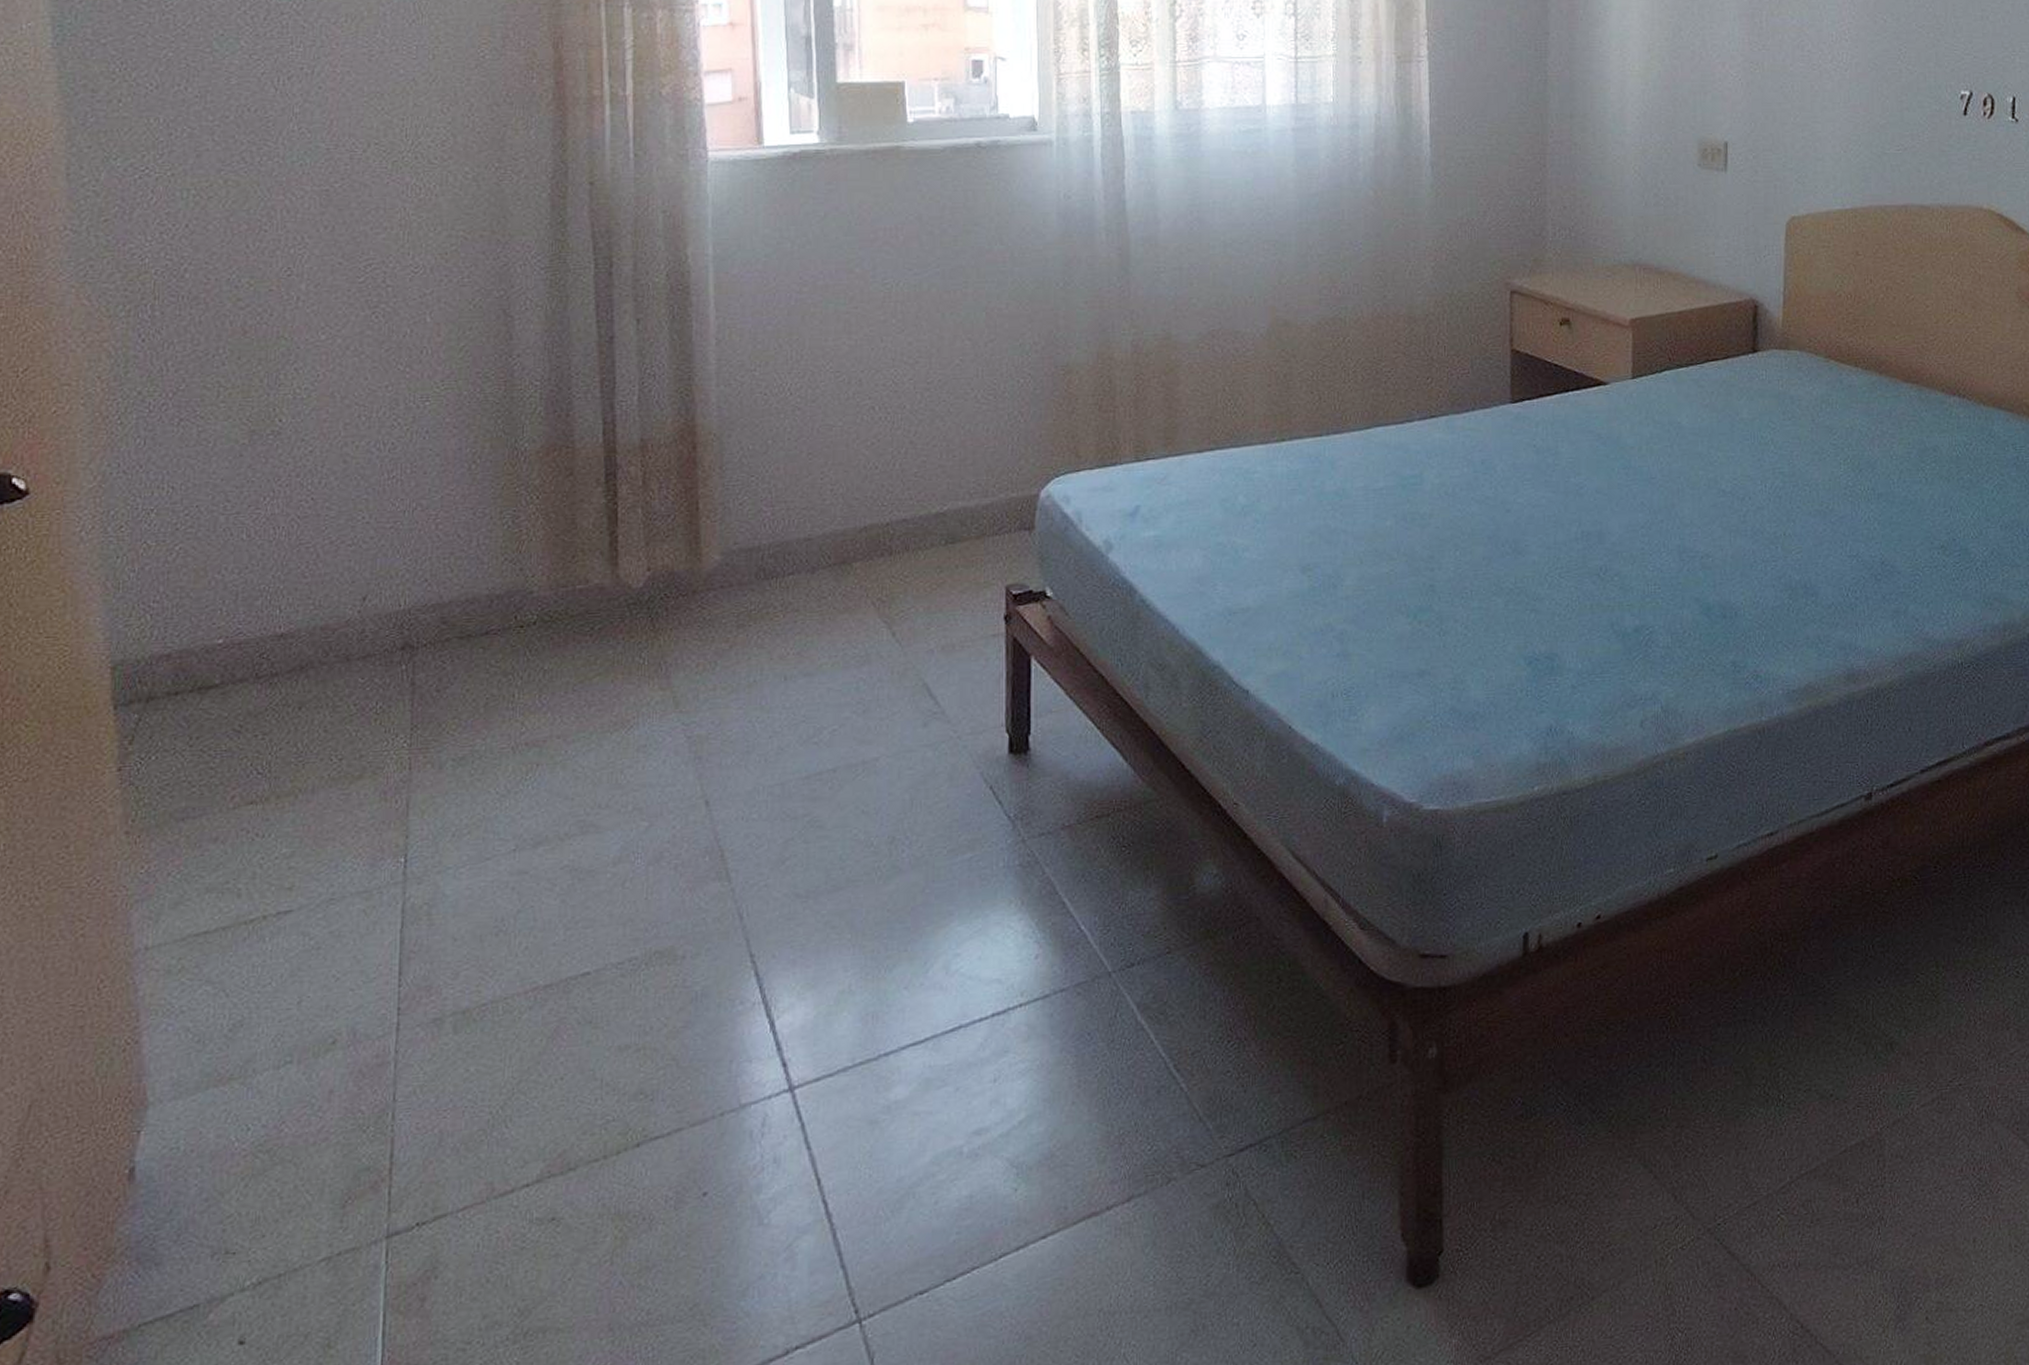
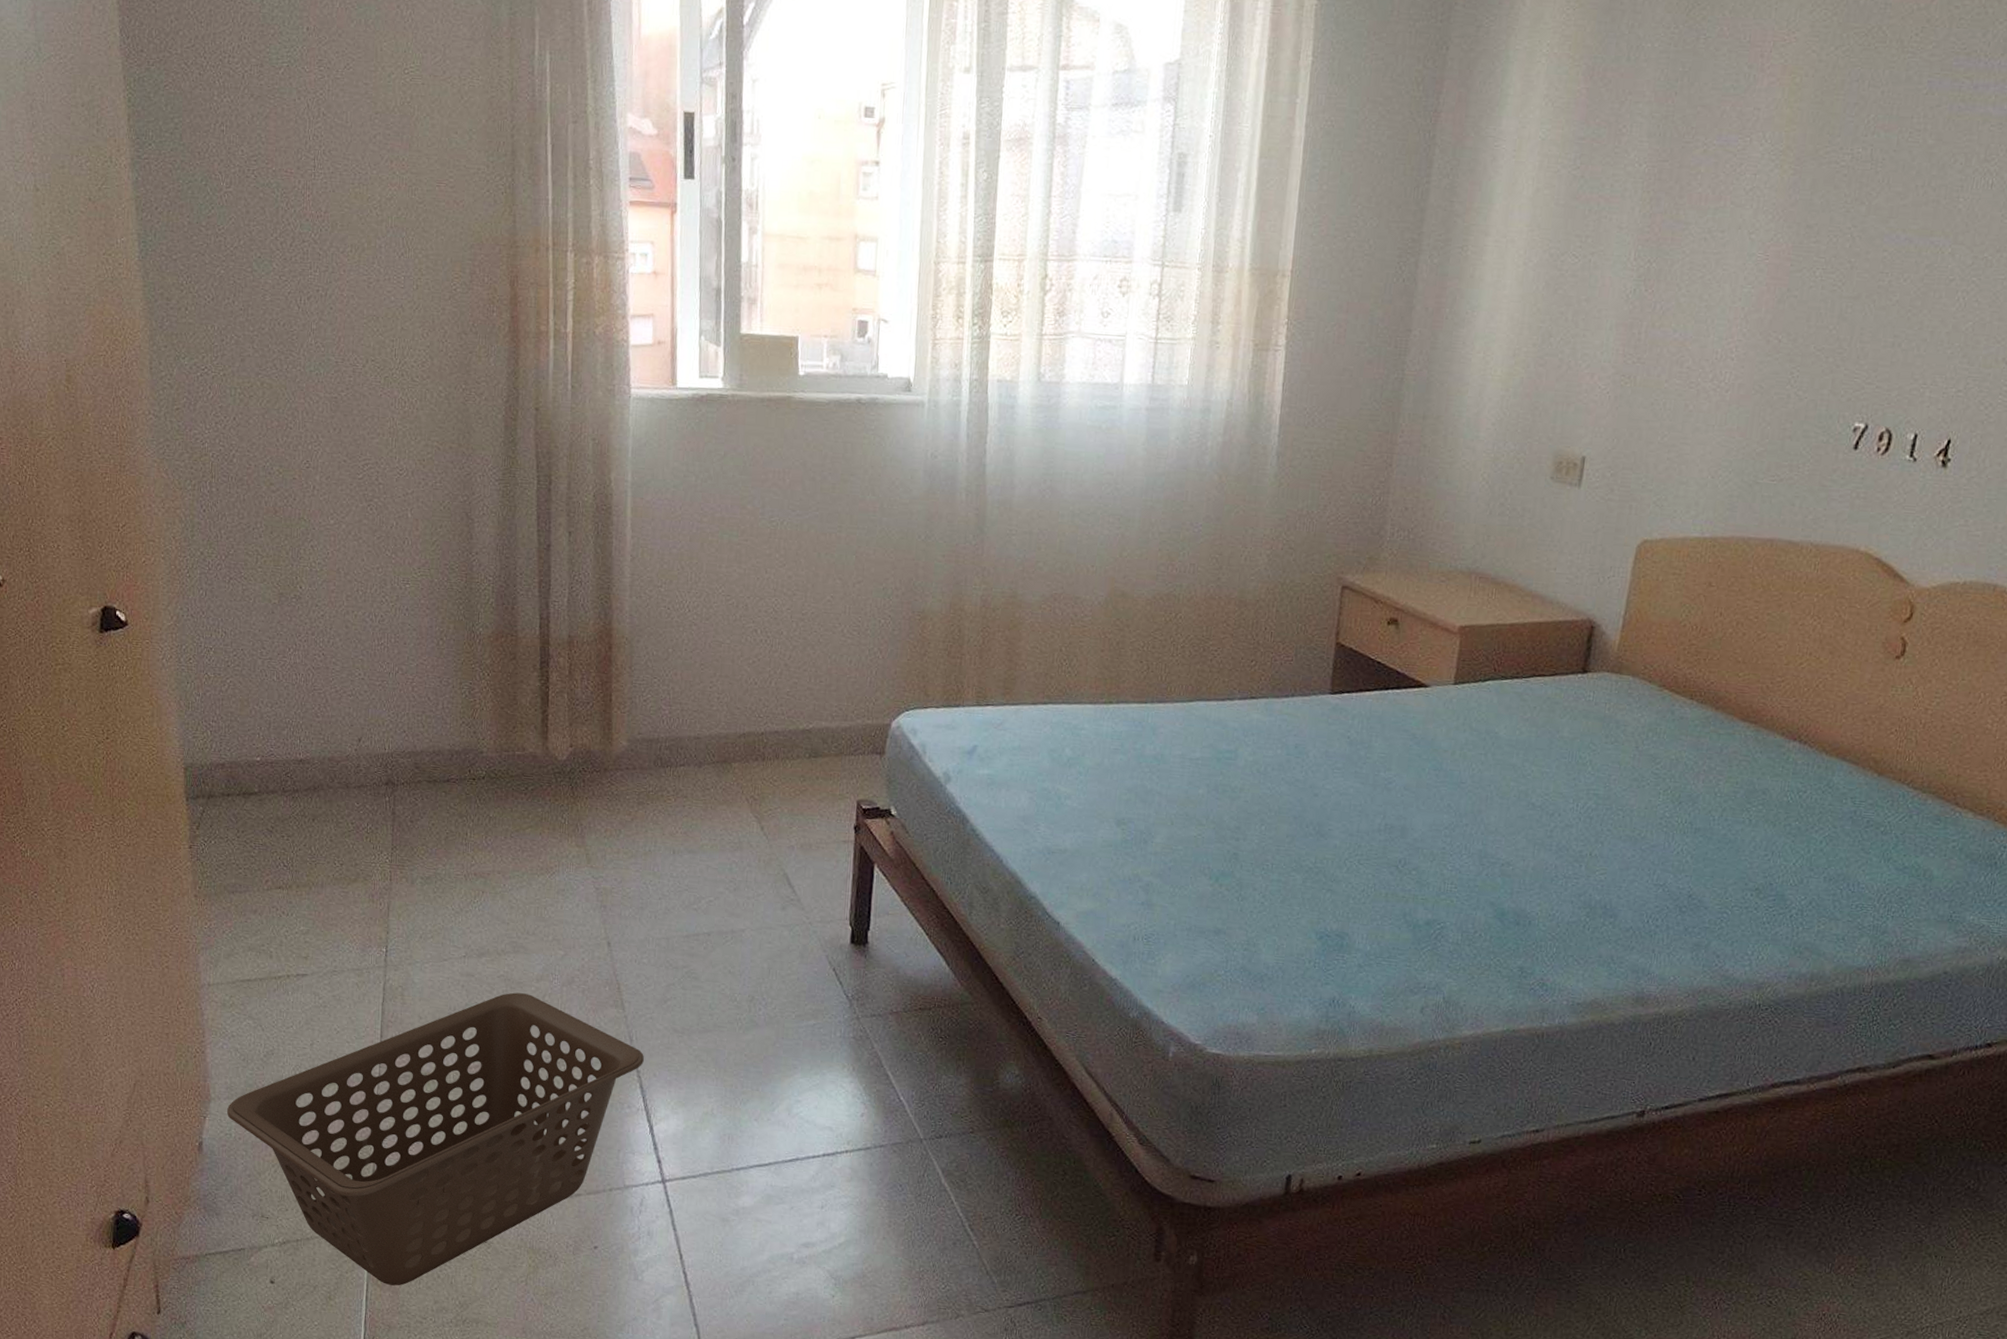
laundry basket: none [173,883,759,1309] -> present [227,992,644,1286]

